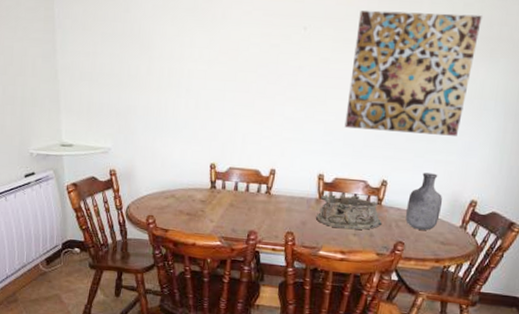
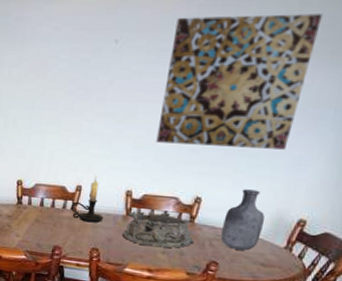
candle holder: none [265,159,298,207] -> present [70,175,104,223]

